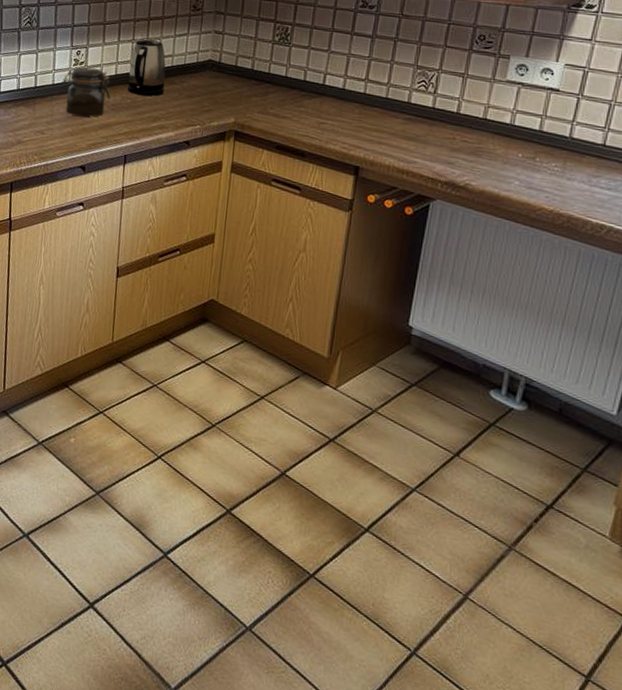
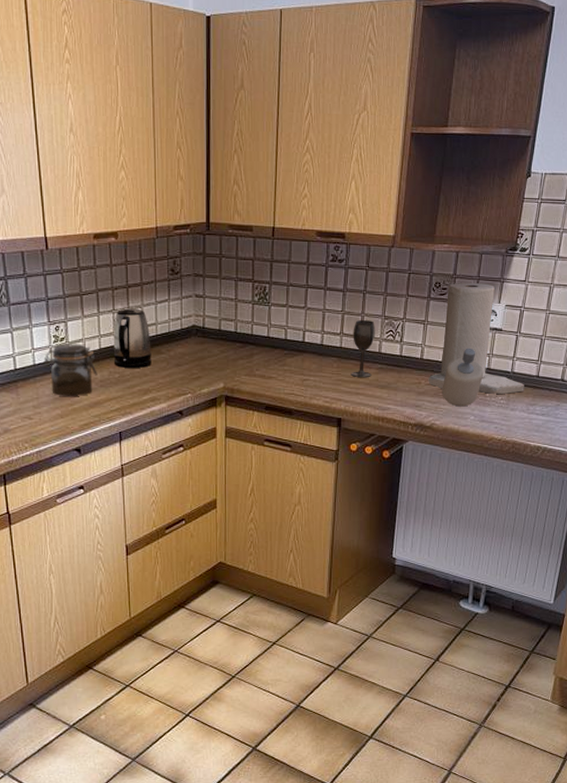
wine glass: none [373,68,406,127] -> present [350,320,376,377]
paper towel: none [464,37,586,161] -> present [428,283,524,394]
soap dispenser: none [480,106,534,170] -> present [442,348,484,407]

